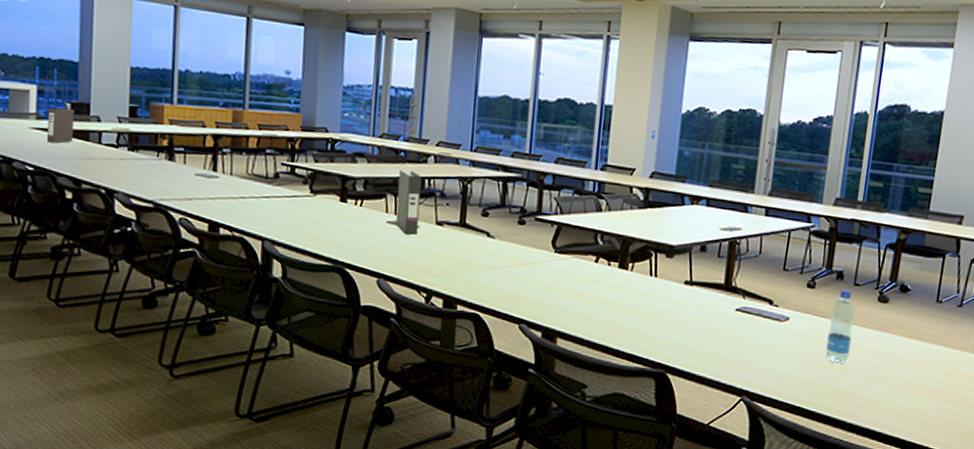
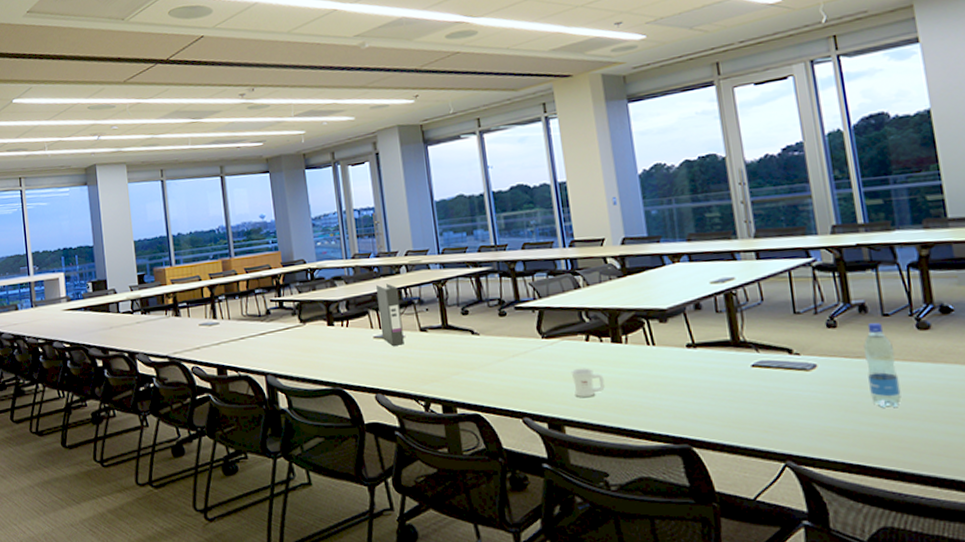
binder: present [46,107,74,144] -> none [75,287,97,320]
mug: none [573,286,604,315] -> present [571,368,605,398]

